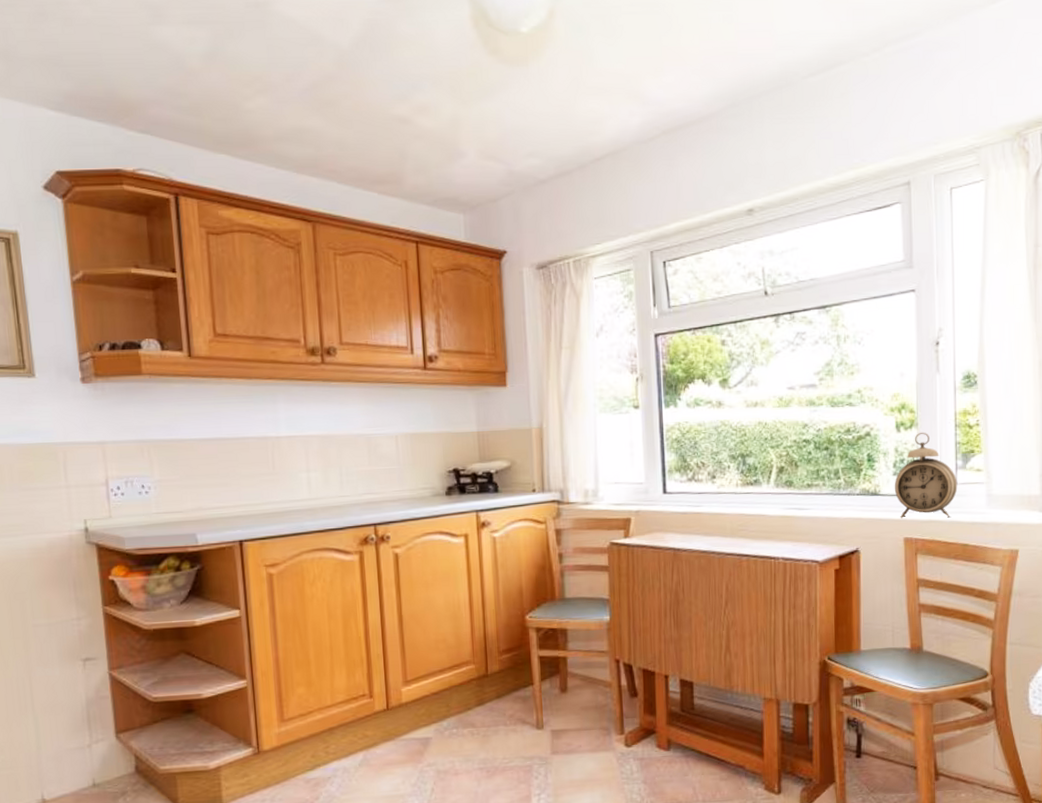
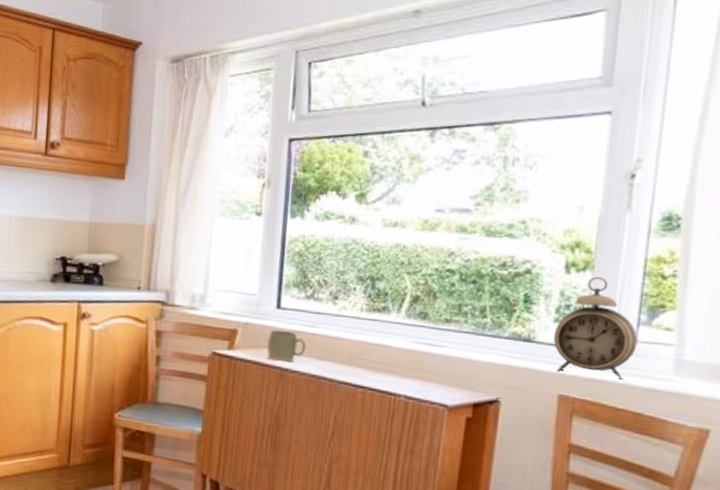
mug: none [658,513,694,543] -> present [266,329,307,363]

